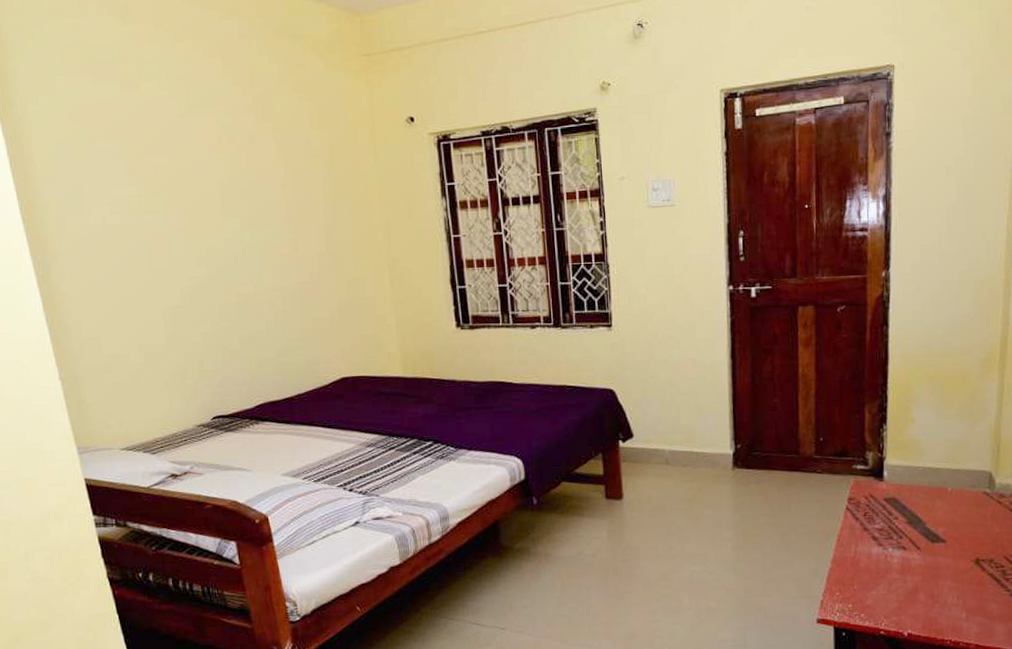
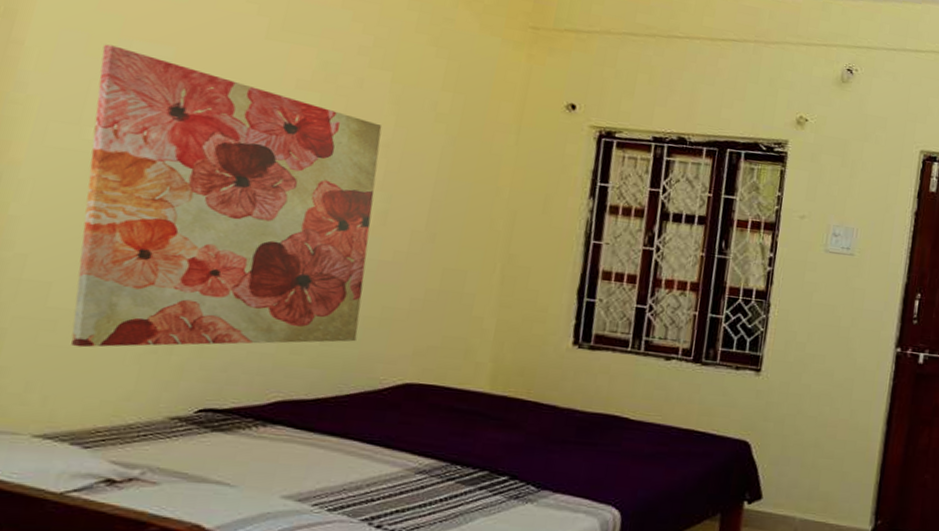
wall art: none [80,148,301,382] -> present [71,44,382,348]

